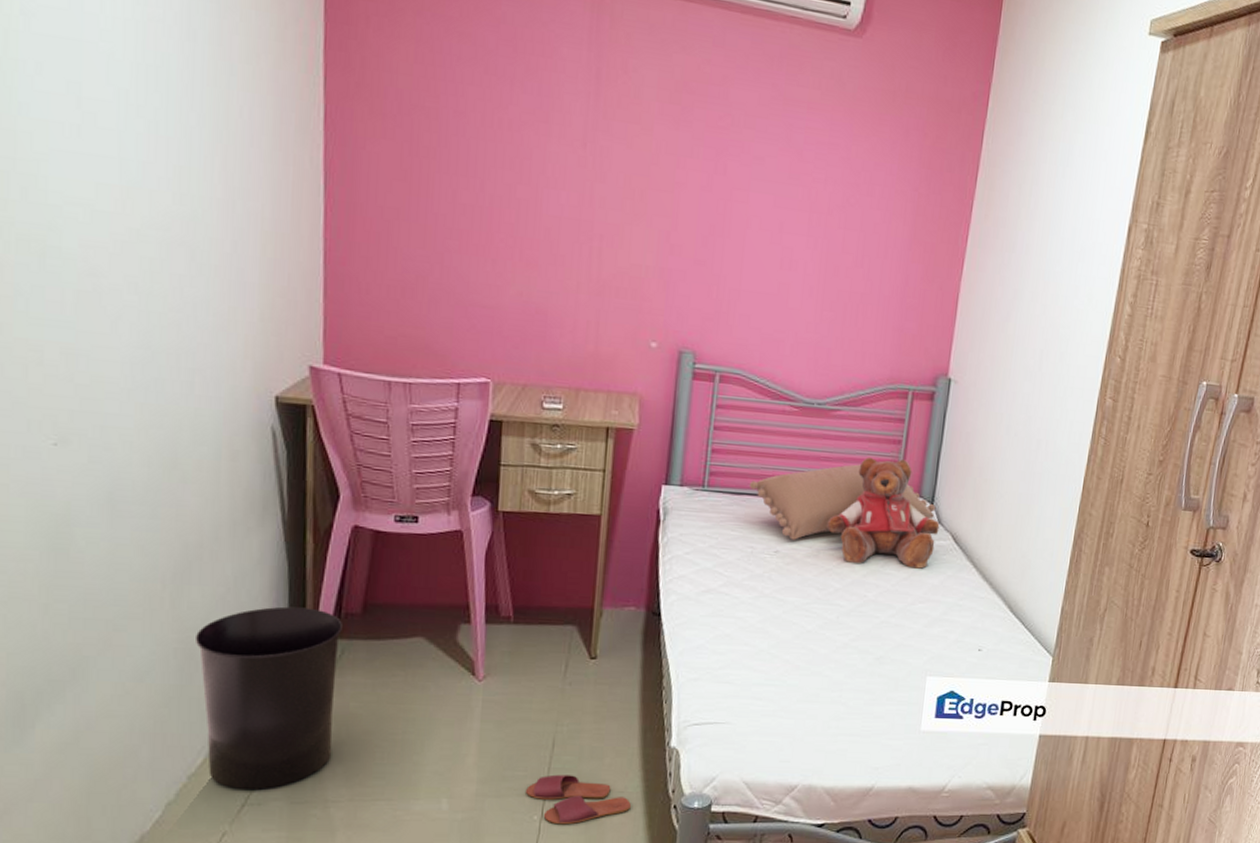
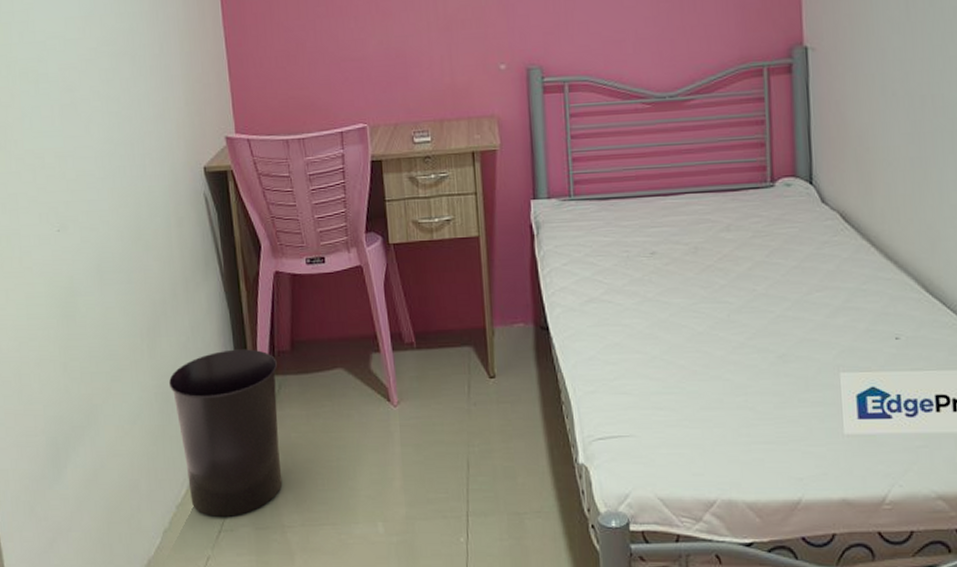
slippers: present [526,774,631,825] -> none [450,496,549,547]
pillow: present [749,464,936,540] -> none [614,151,816,239]
teddy bear: present [827,456,940,569] -> none [700,140,824,256]

